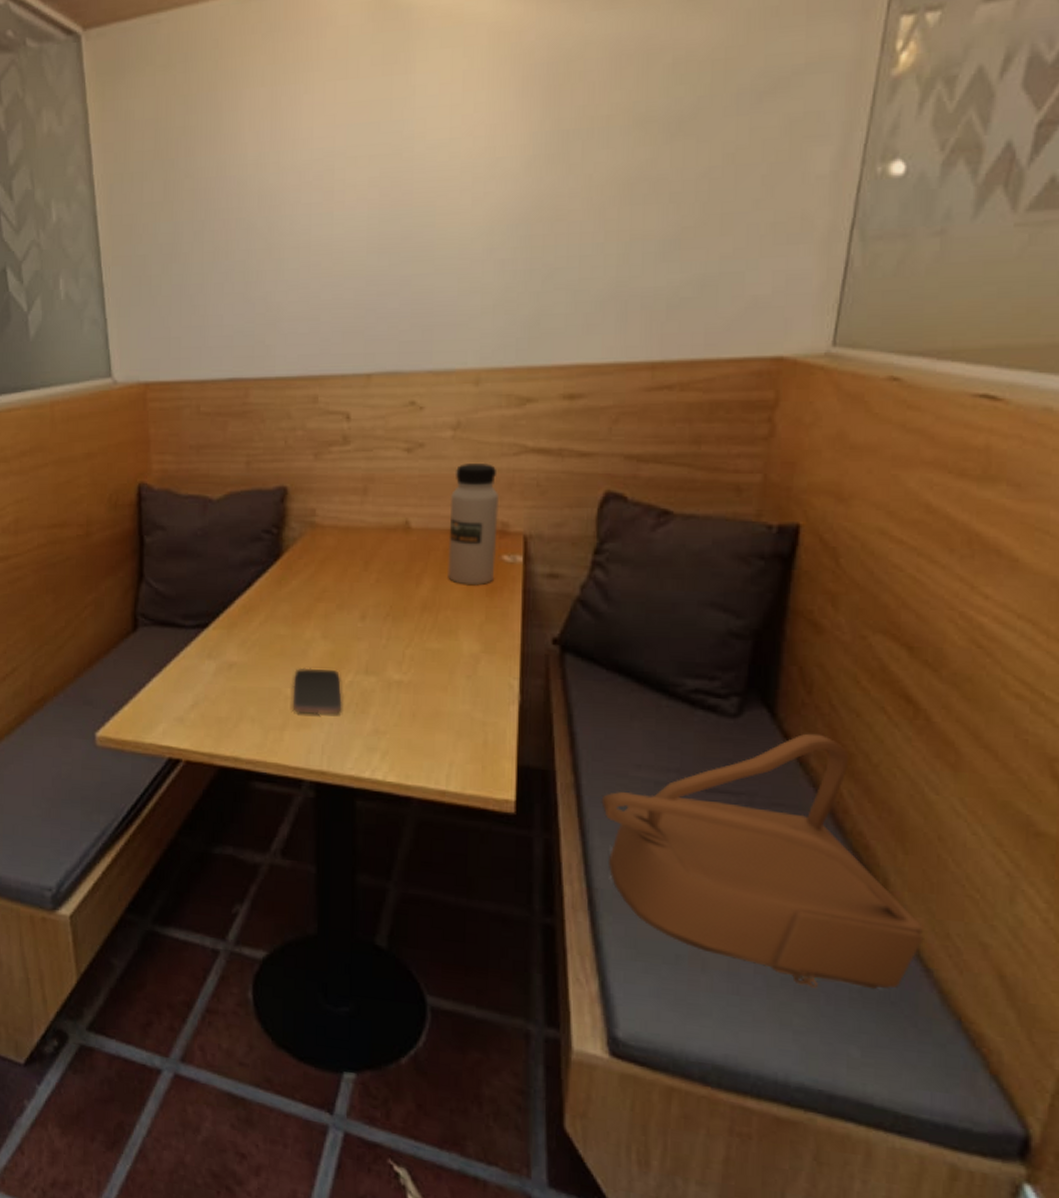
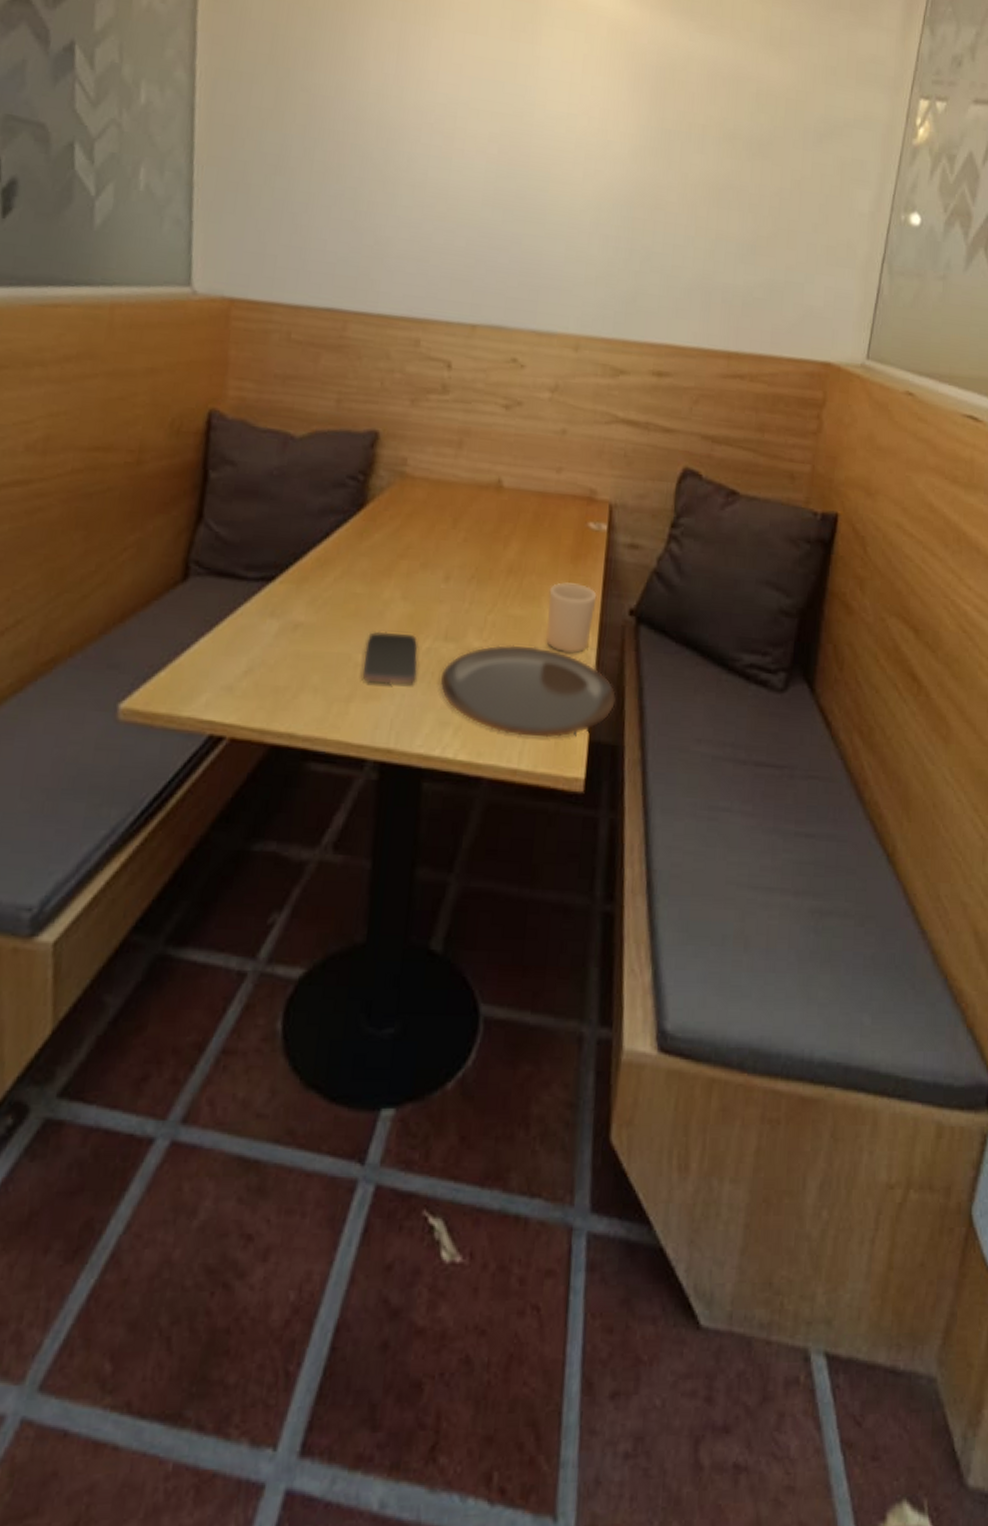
plate: none [364,676,543,762] -> present [439,644,616,738]
water bottle: present [448,462,500,586] -> none [535,427,590,552]
mug: none [465,615,516,683] -> present [546,582,597,653]
backpack: present [601,733,924,990] -> none [664,708,921,958]

